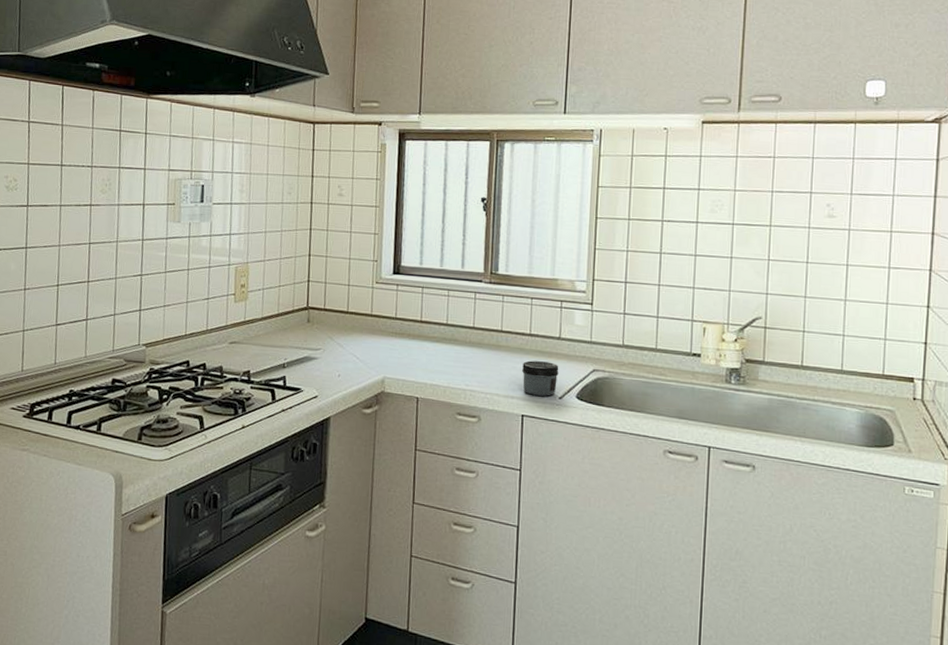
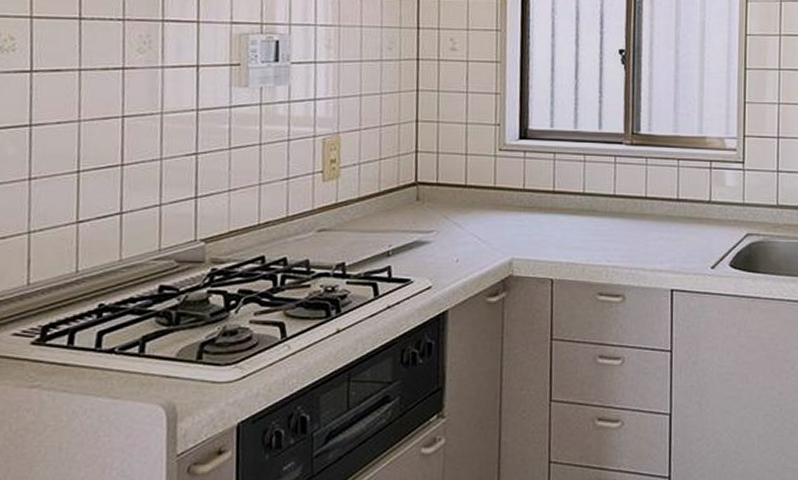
jar: present [522,360,559,396] -> none [670,228,710,267]

